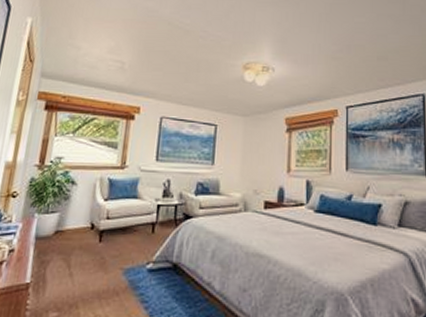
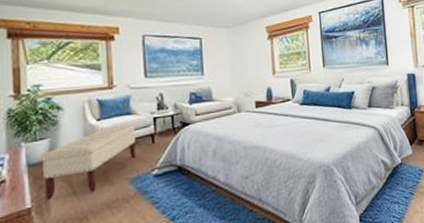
bench: none [44,209,139,279] -> present [41,125,136,201]

